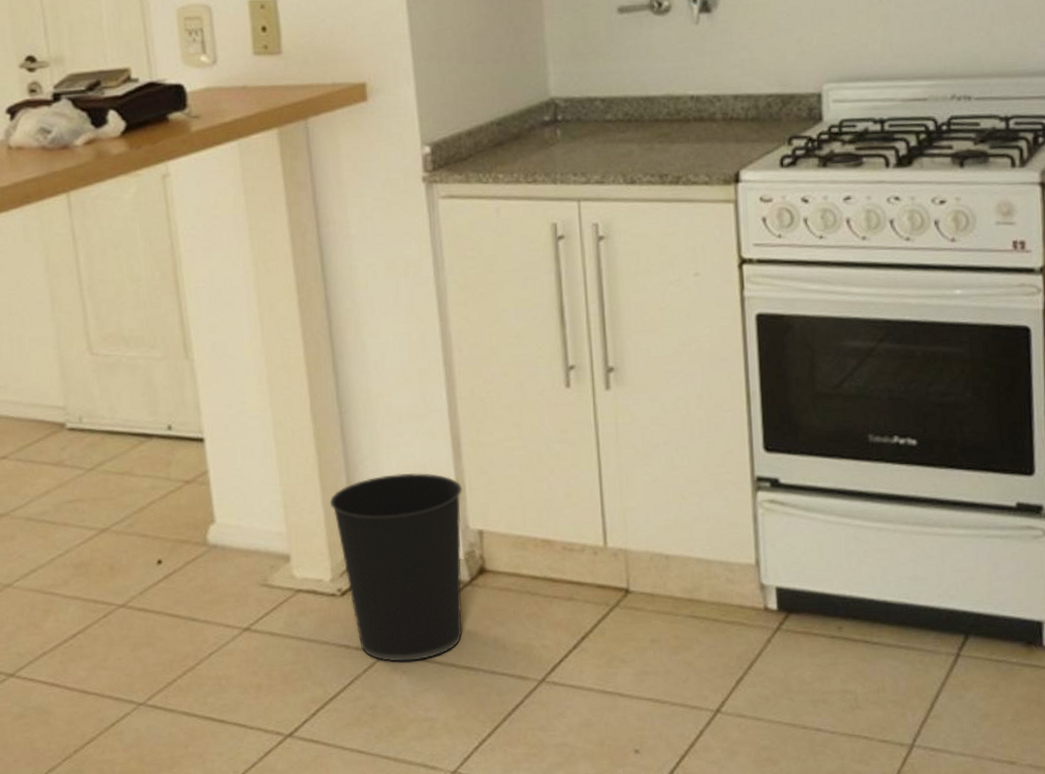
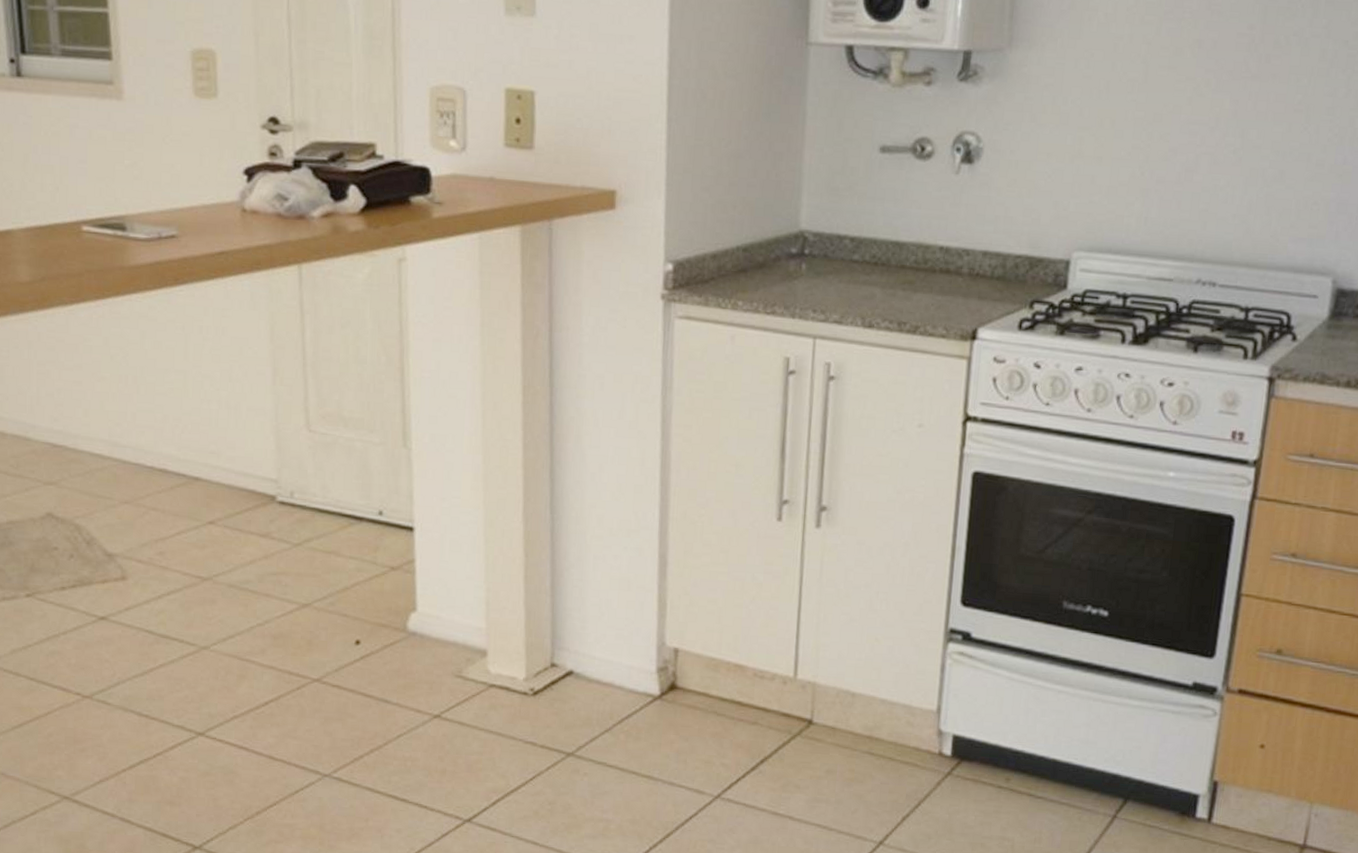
wastebasket: present [329,472,463,662] -> none [532,584,663,765]

